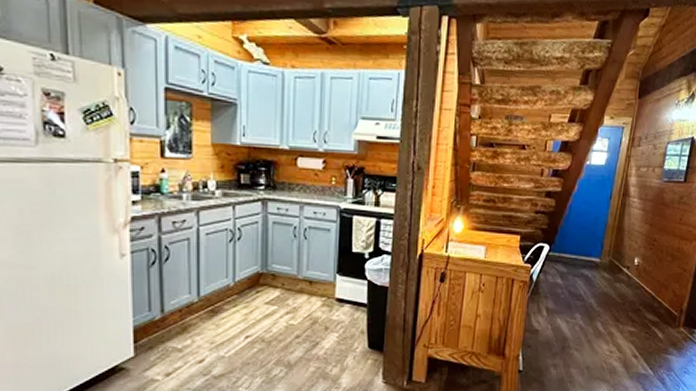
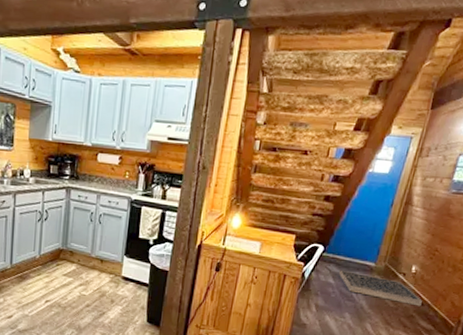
doormat: none [565,268,647,299] -> present [338,270,422,307]

